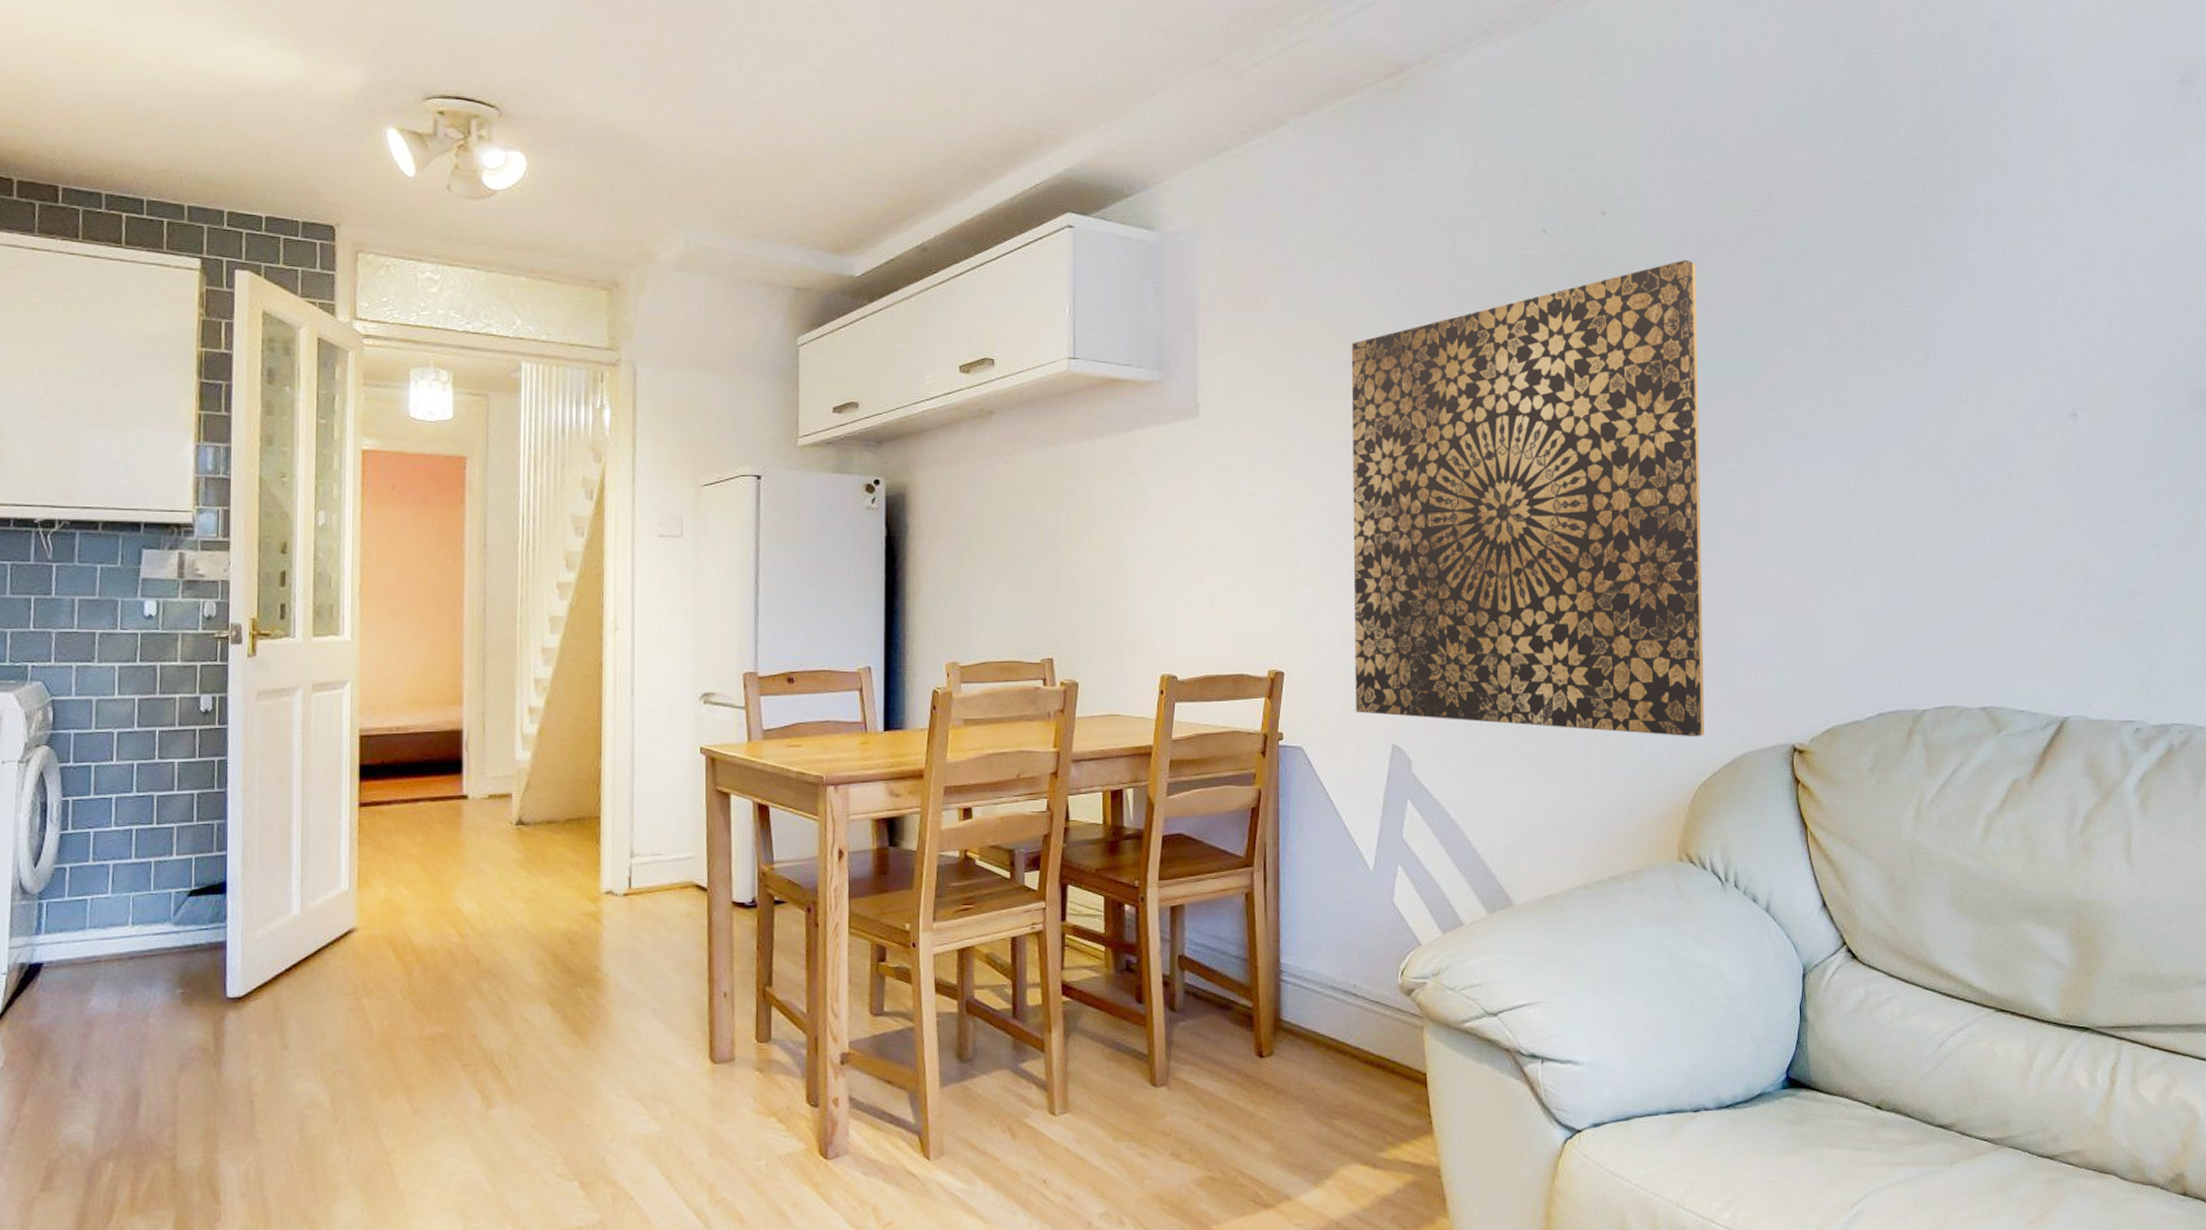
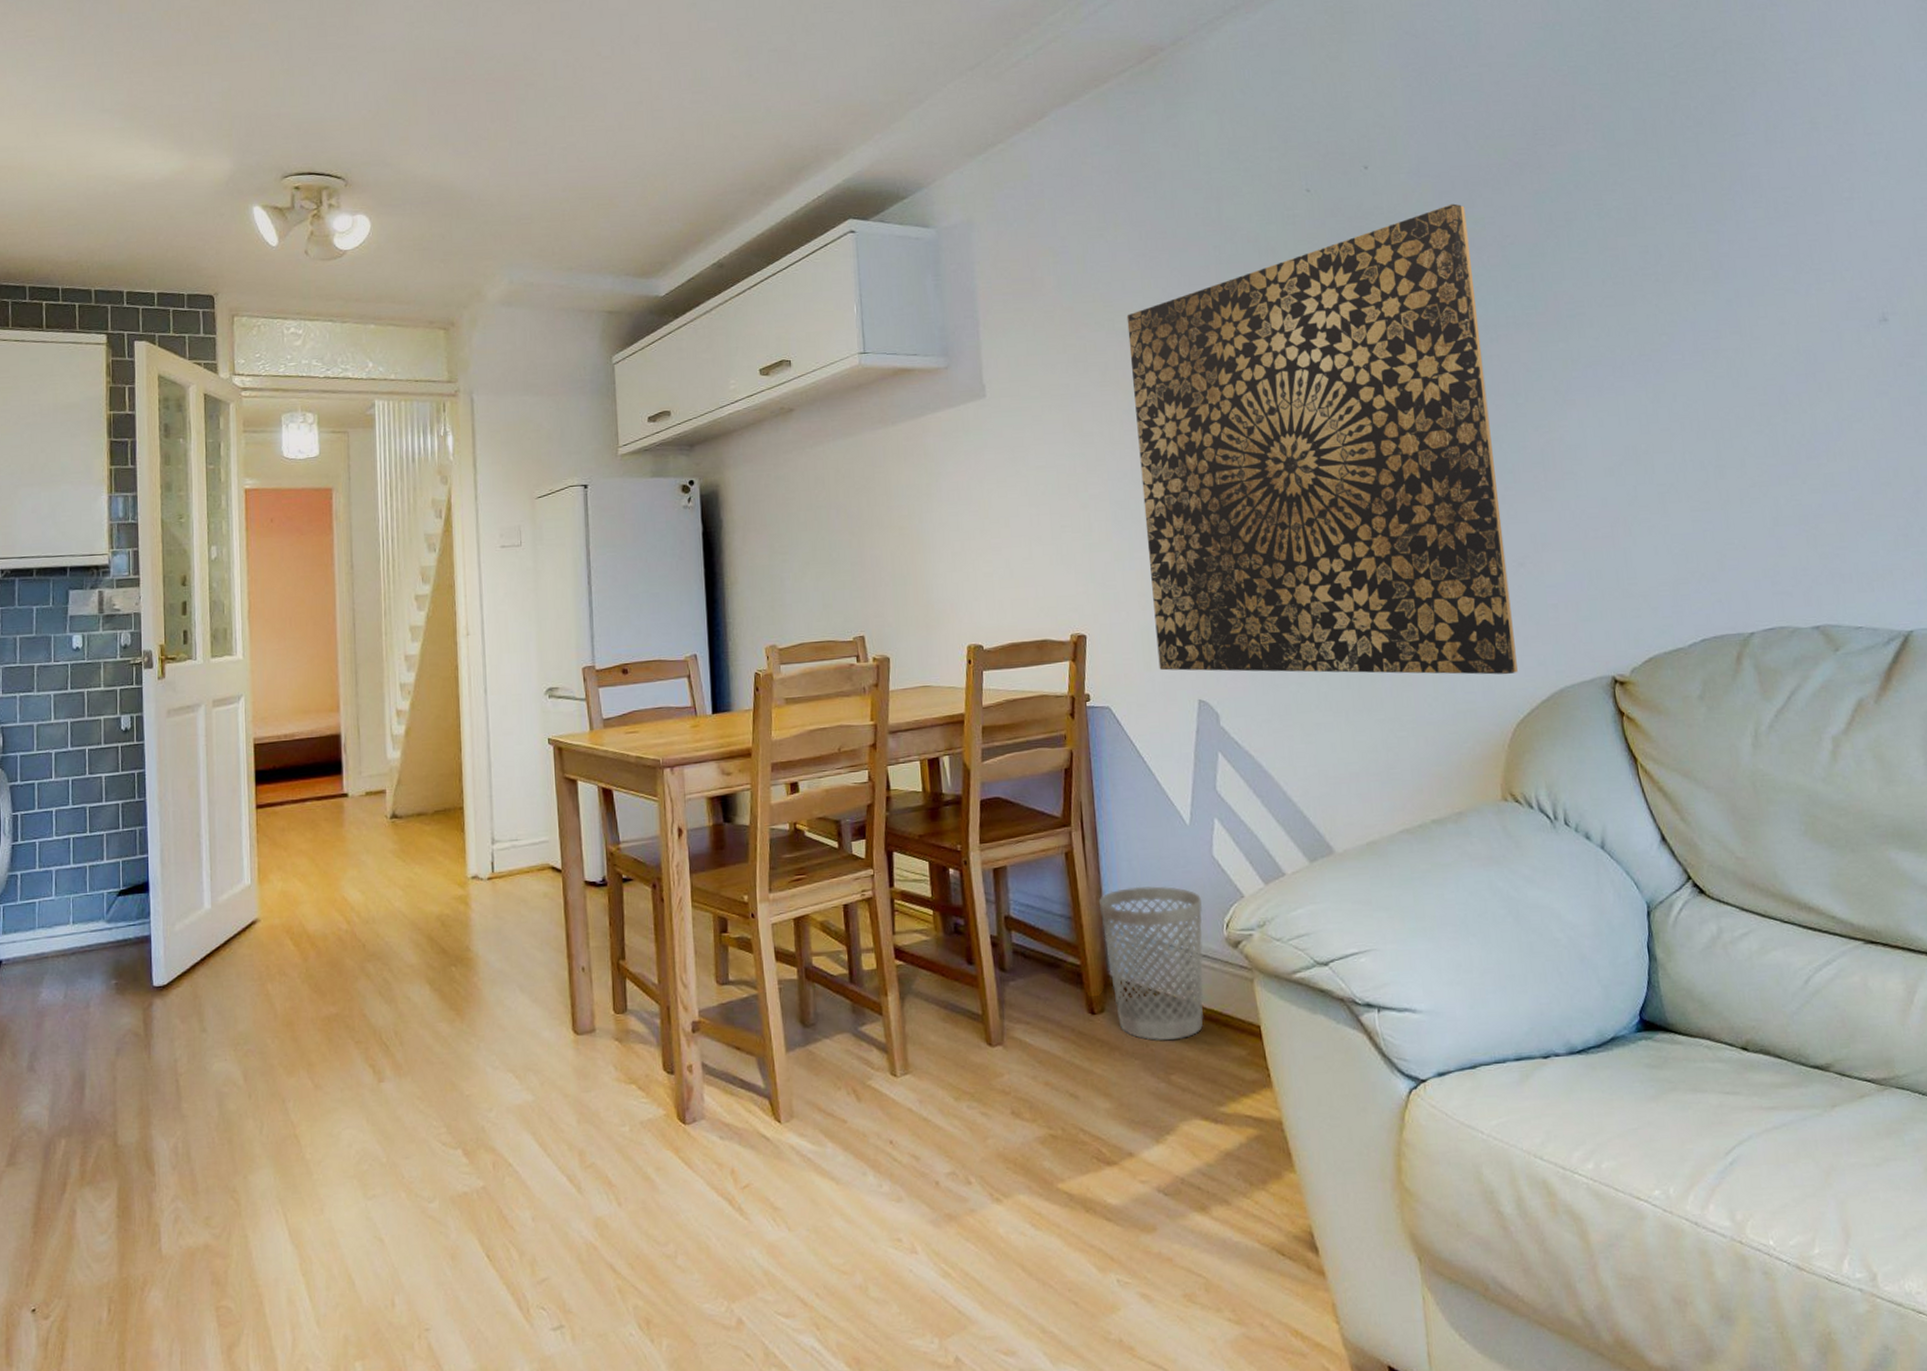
wastebasket: none [1275,930,1380,1085] -> present [1098,886,1204,1041]

